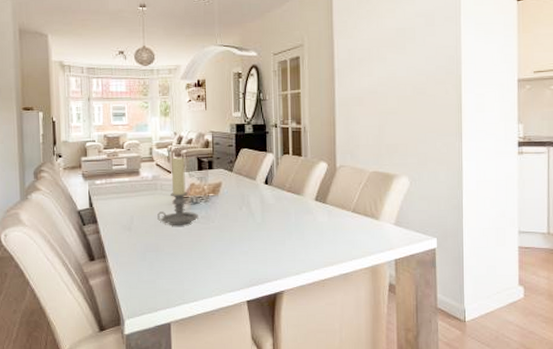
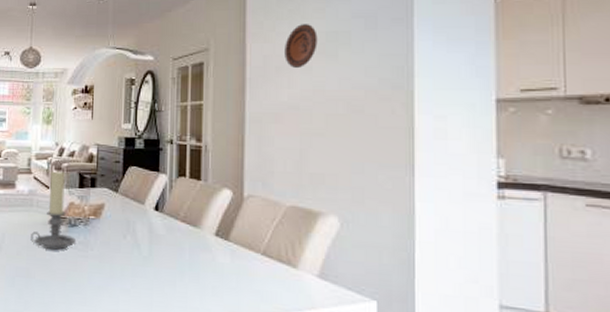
decorative plate: none [365,22,390,60] -> present [285,24,318,69]

